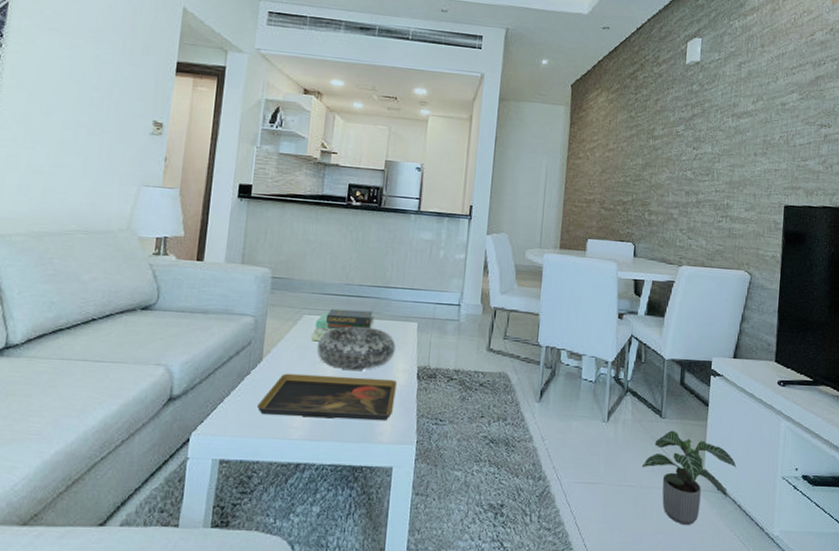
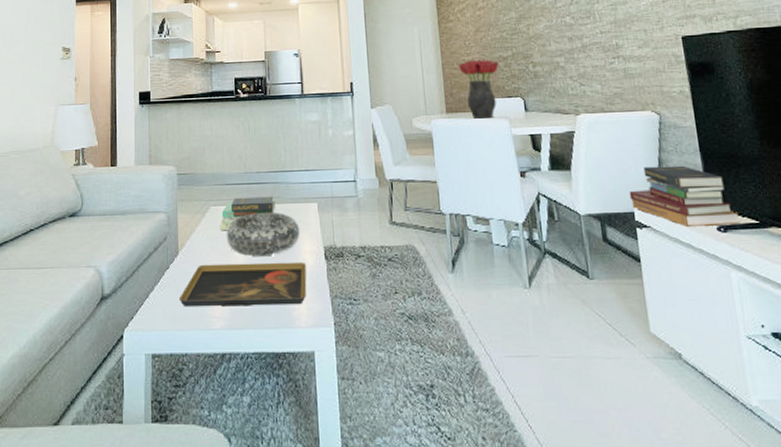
bouquet: none [579,200,618,260] -> present [458,59,499,119]
potted plant: present [641,430,737,525] -> none [577,292,689,398]
books: none [710,321,798,381] -> present [629,165,740,227]

